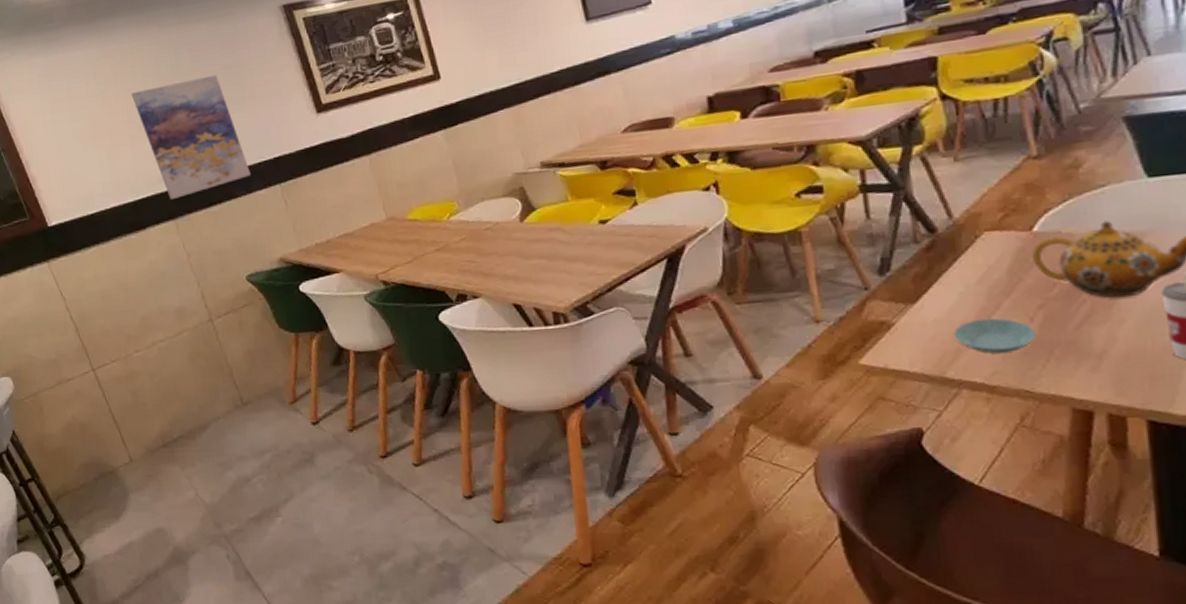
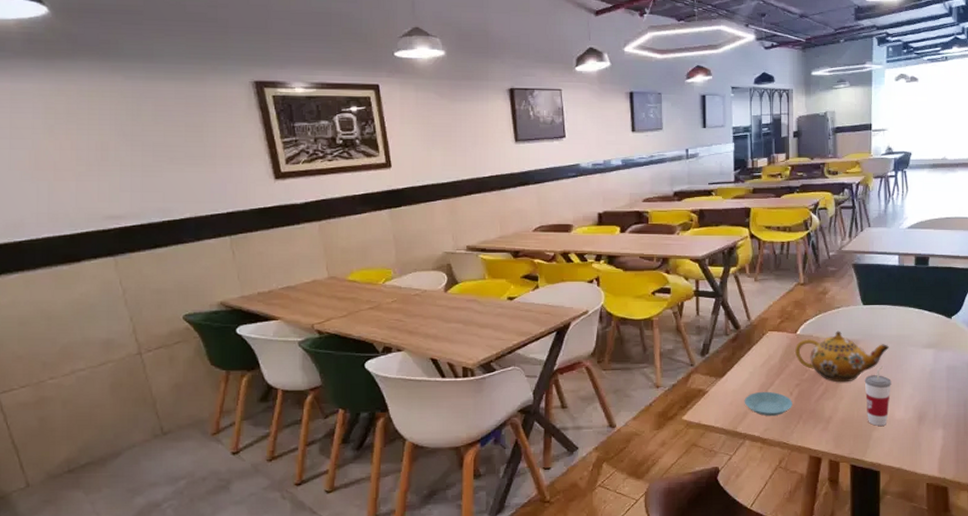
wall art: present [130,74,252,199] -> none [83,130,202,237]

